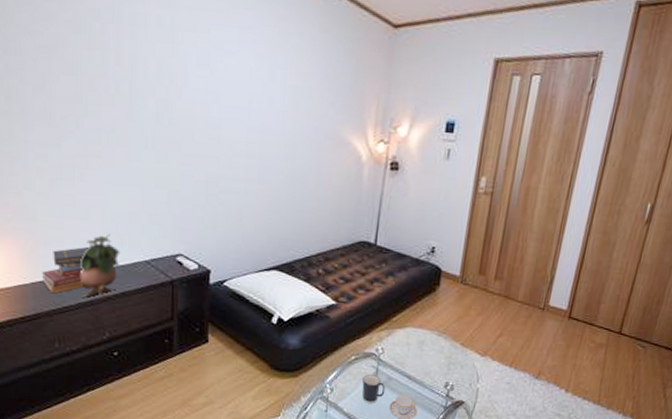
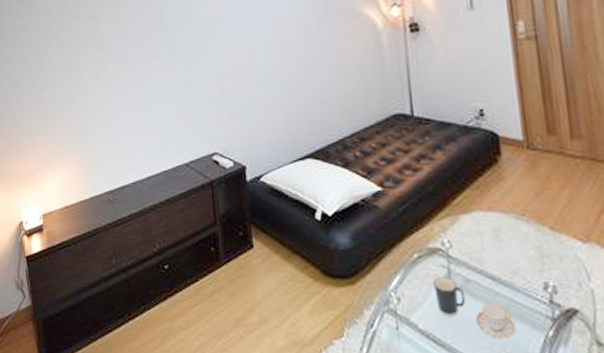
books: present [42,247,88,294] -> none [99,157,135,207]
potted plant: present [79,234,120,299] -> none [128,141,163,208]

